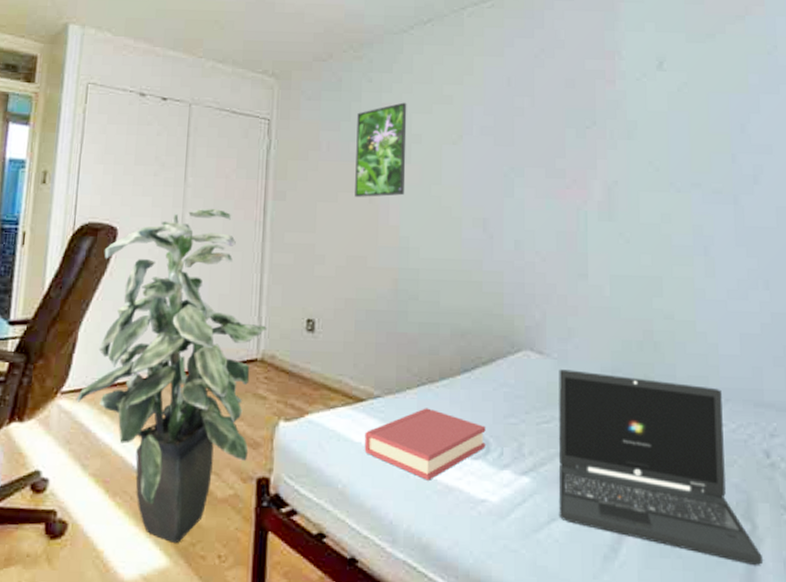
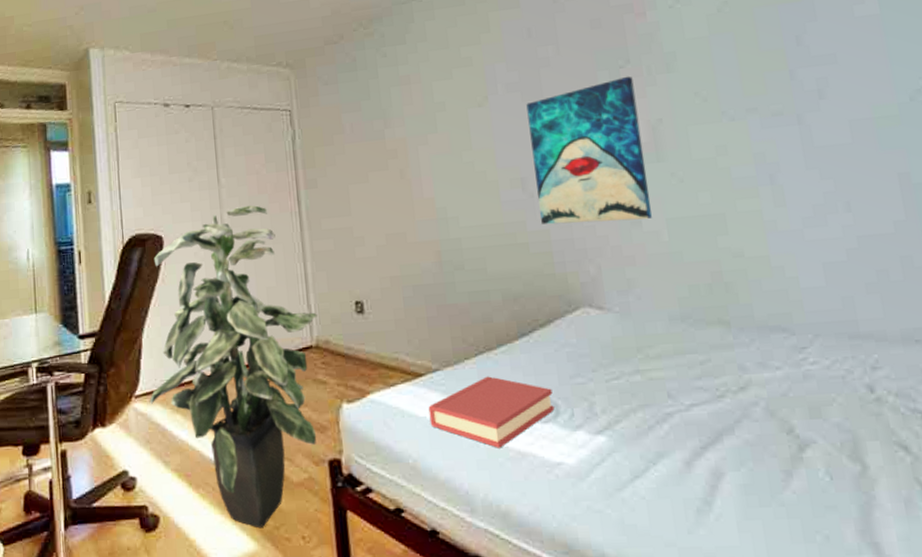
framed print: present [355,102,407,197] -> none [376,71,436,175]
wall art: none [497,136,598,273] -> present [526,76,652,225]
laptop: present [558,369,762,565] -> none [622,321,879,507]

